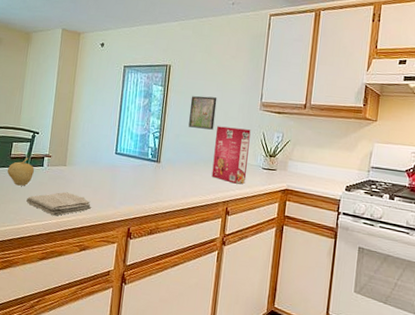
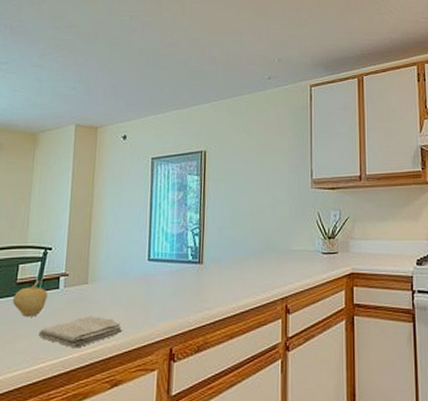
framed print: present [188,96,217,130] -> none [232,180,262,218]
cereal box: present [211,126,251,184] -> none [264,211,305,275]

